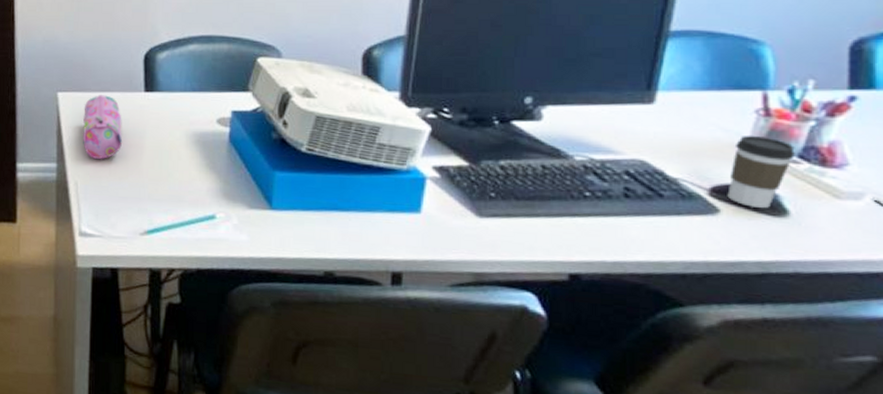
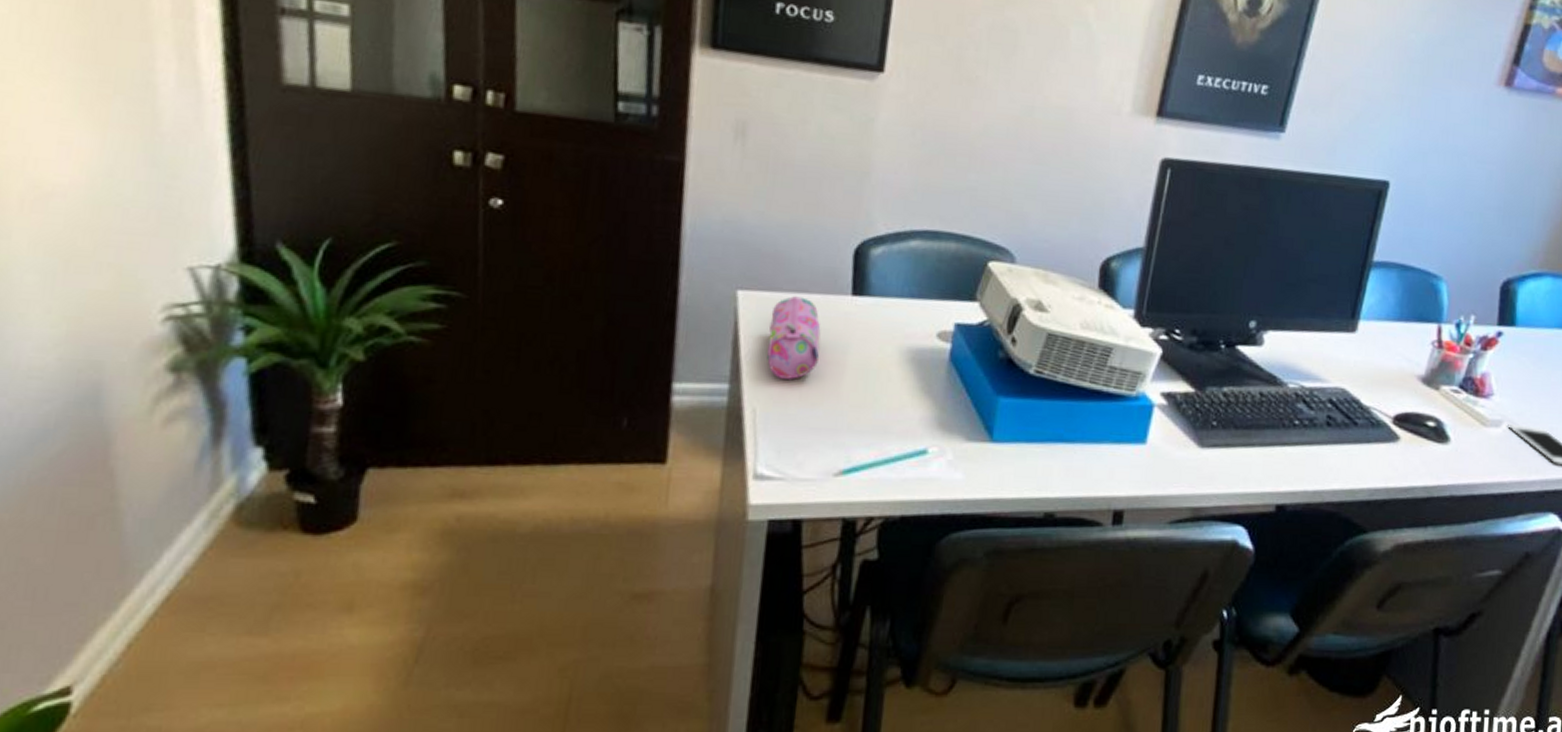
coffee cup: present [727,135,795,209] -> none [1406,365,1458,436]

